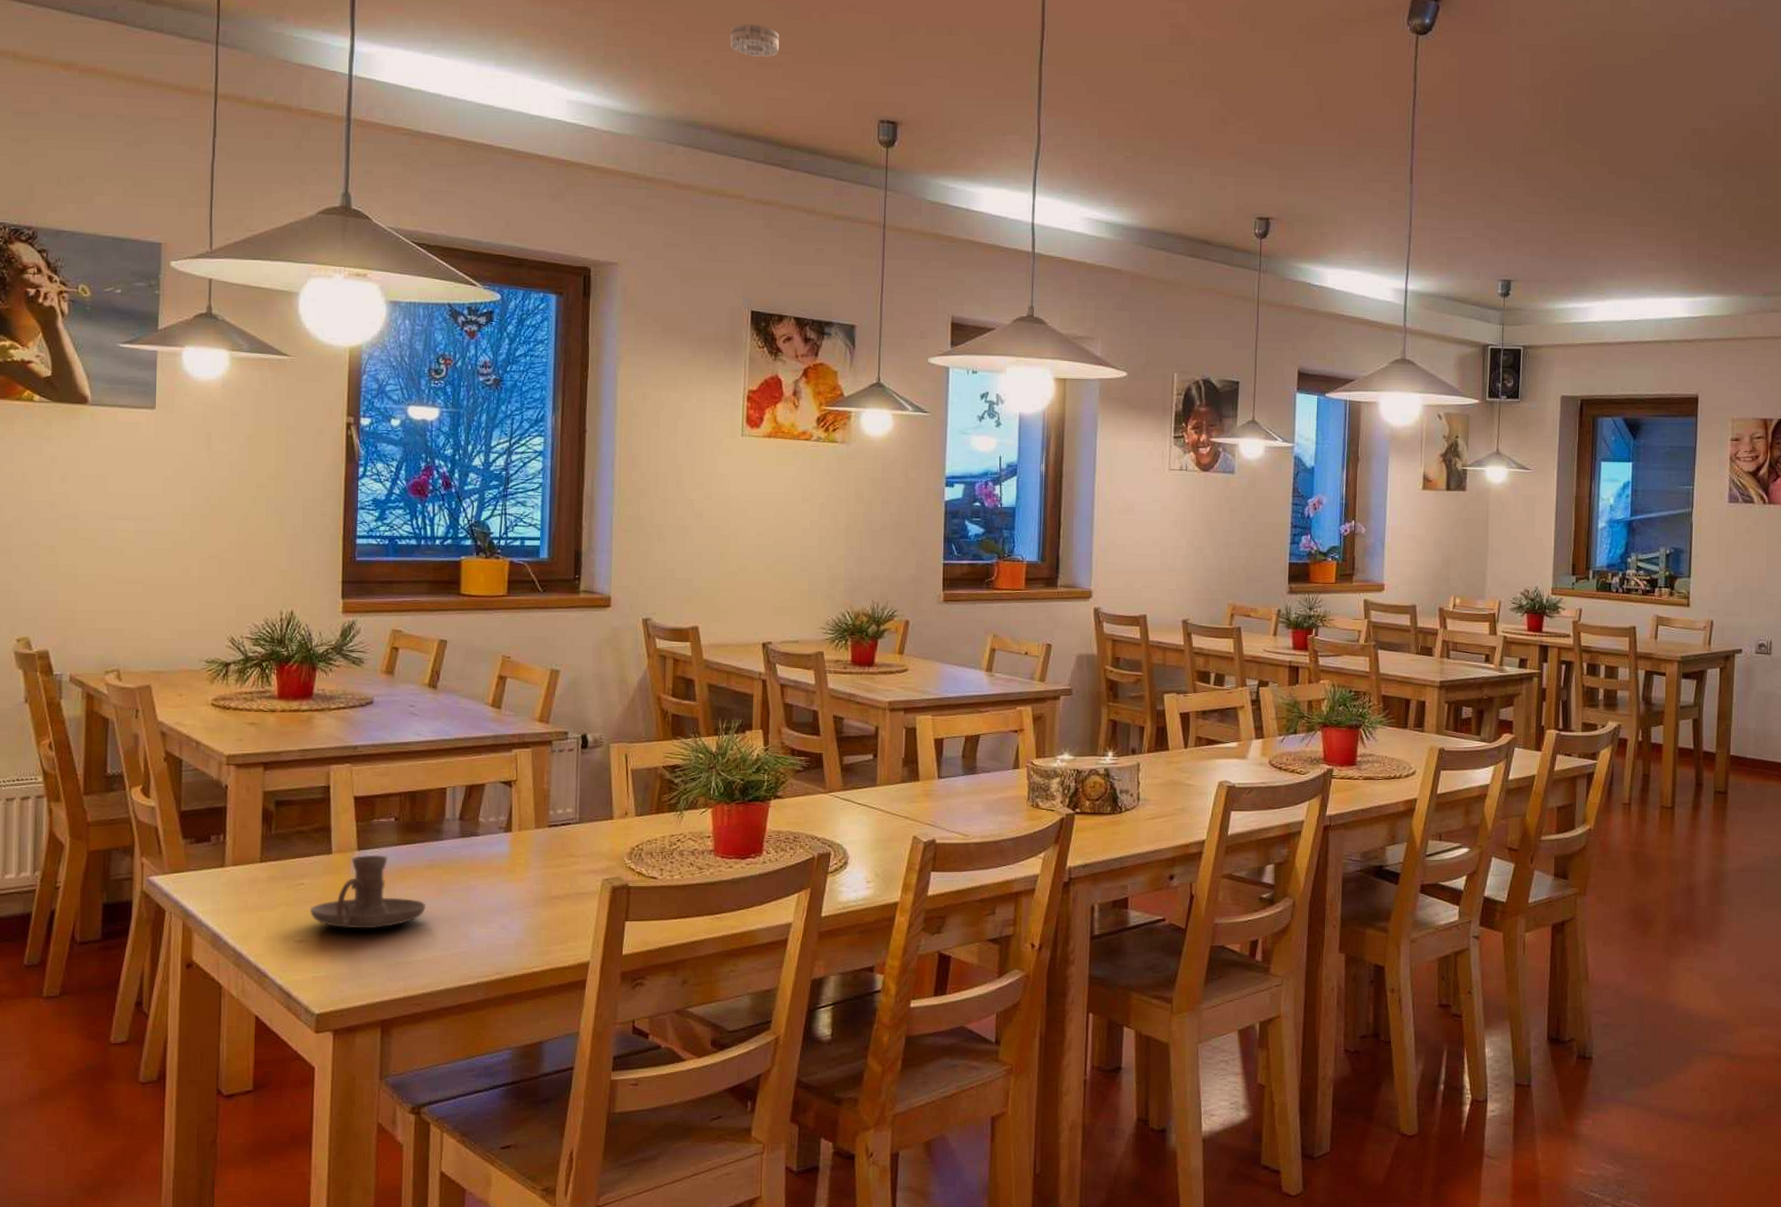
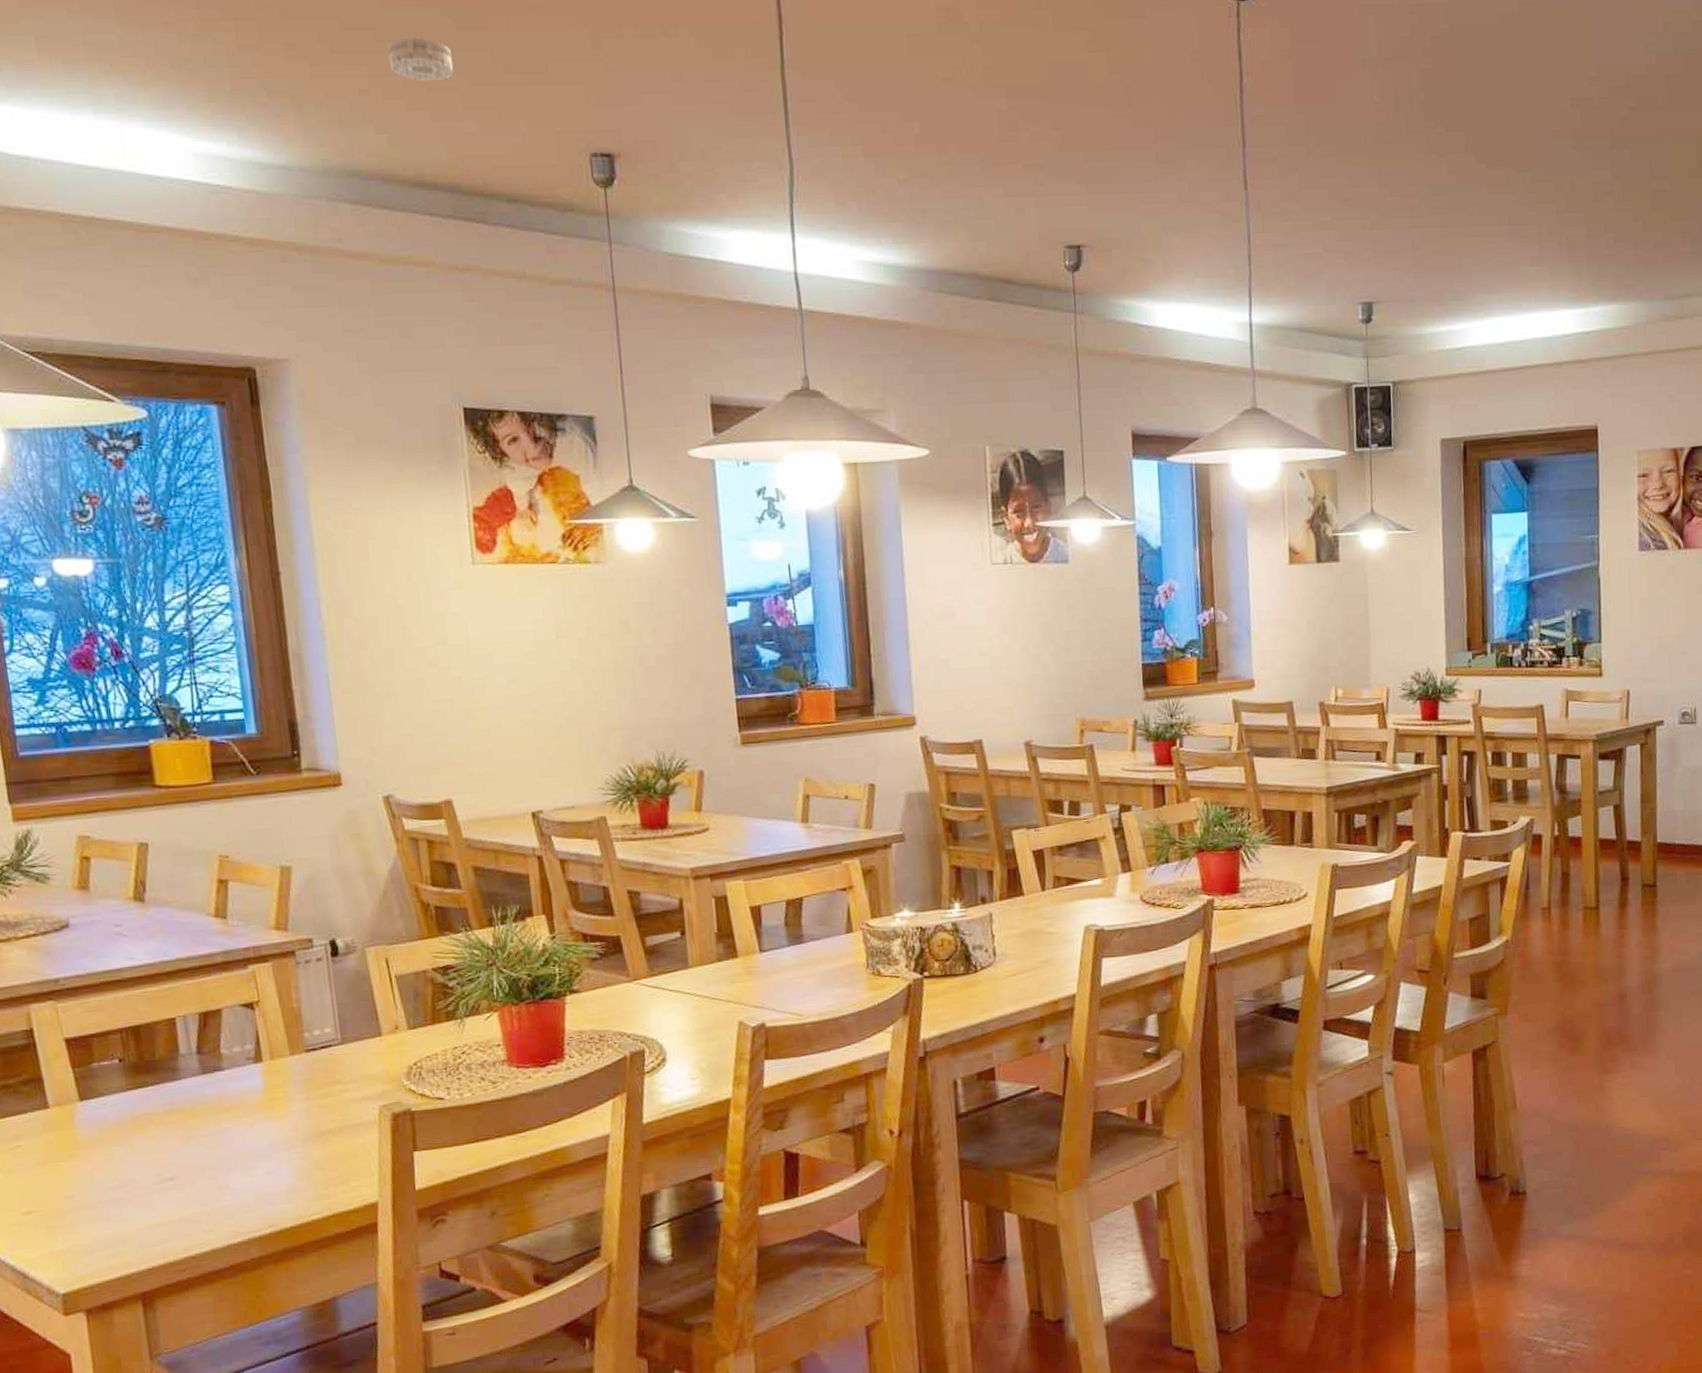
candle holder: present [311,854,426,929] -> none [34,1103,173,1193]

